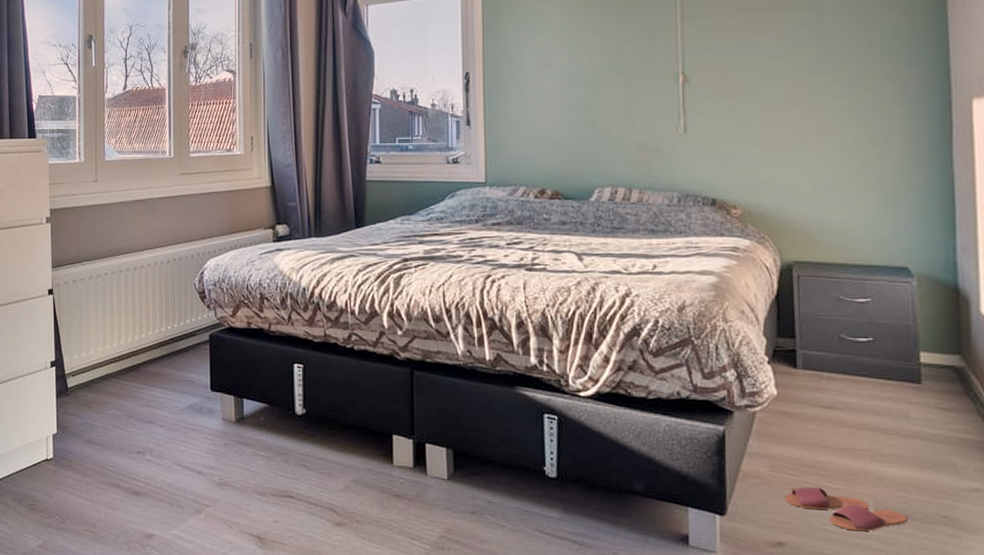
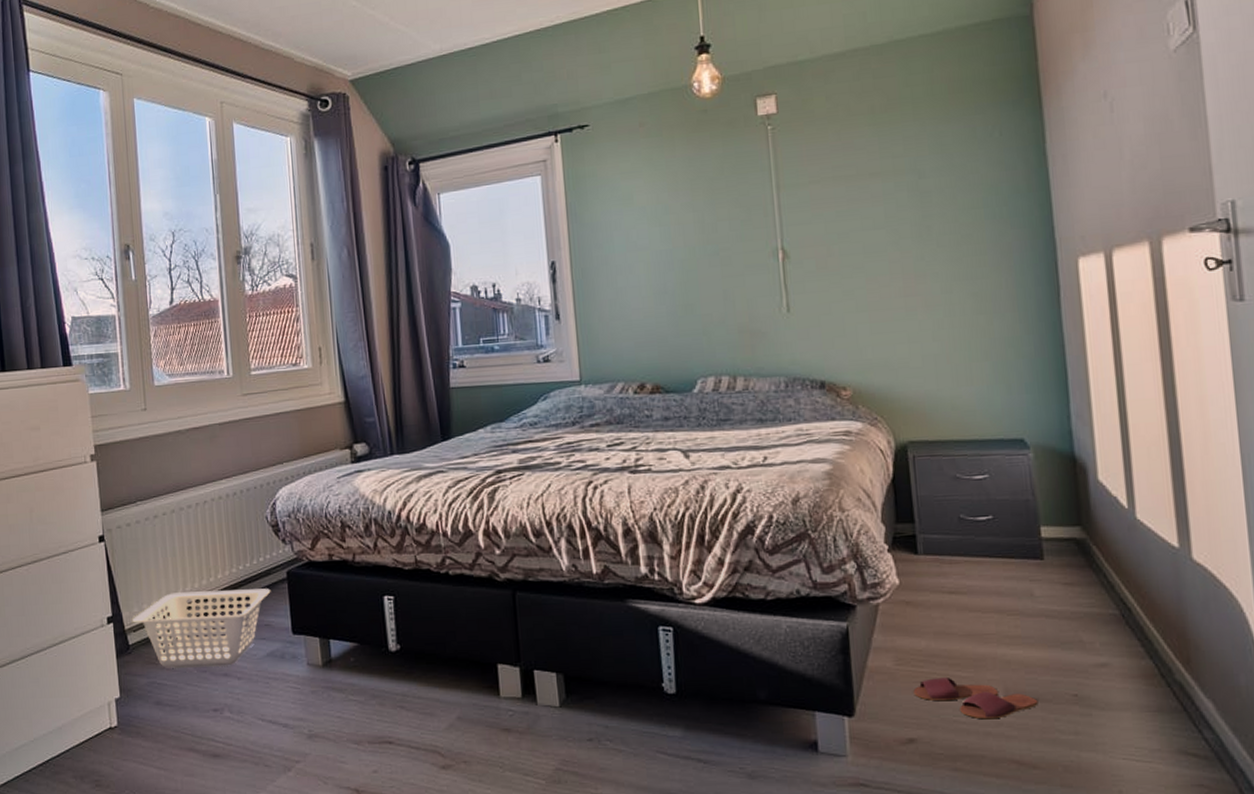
laundry basket: none [72,345,194,414] -> present [132,588,271,668]

